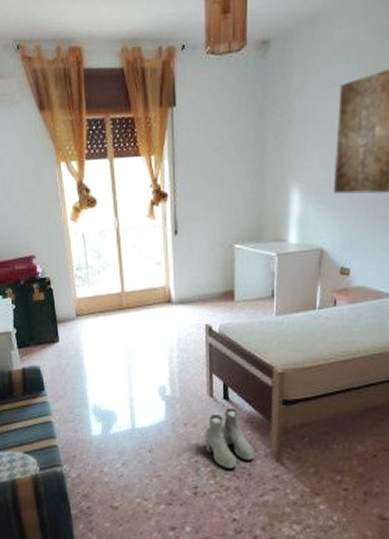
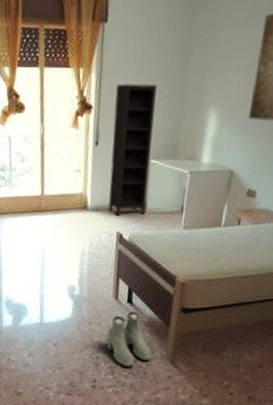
bookcase: none [190,166,235,308] -> present [108,83,158,217]

